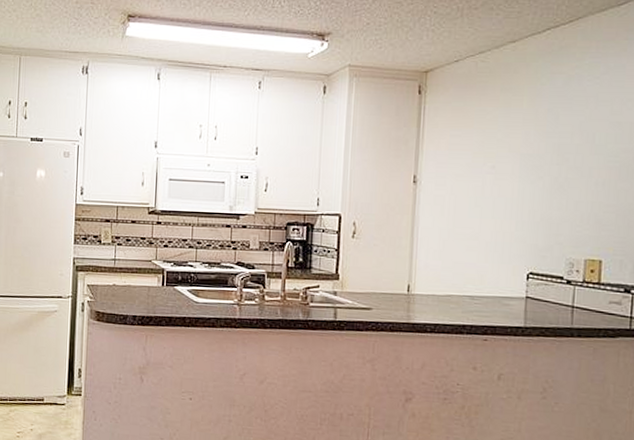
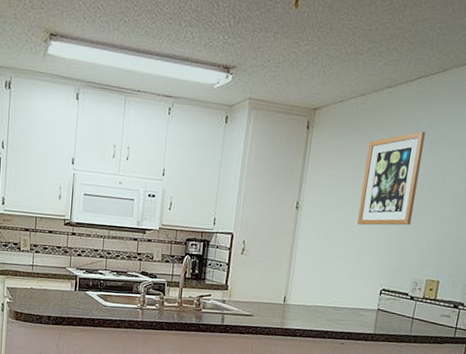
wall art: none [490,87,563,199] -> present [357,131,426,226]

